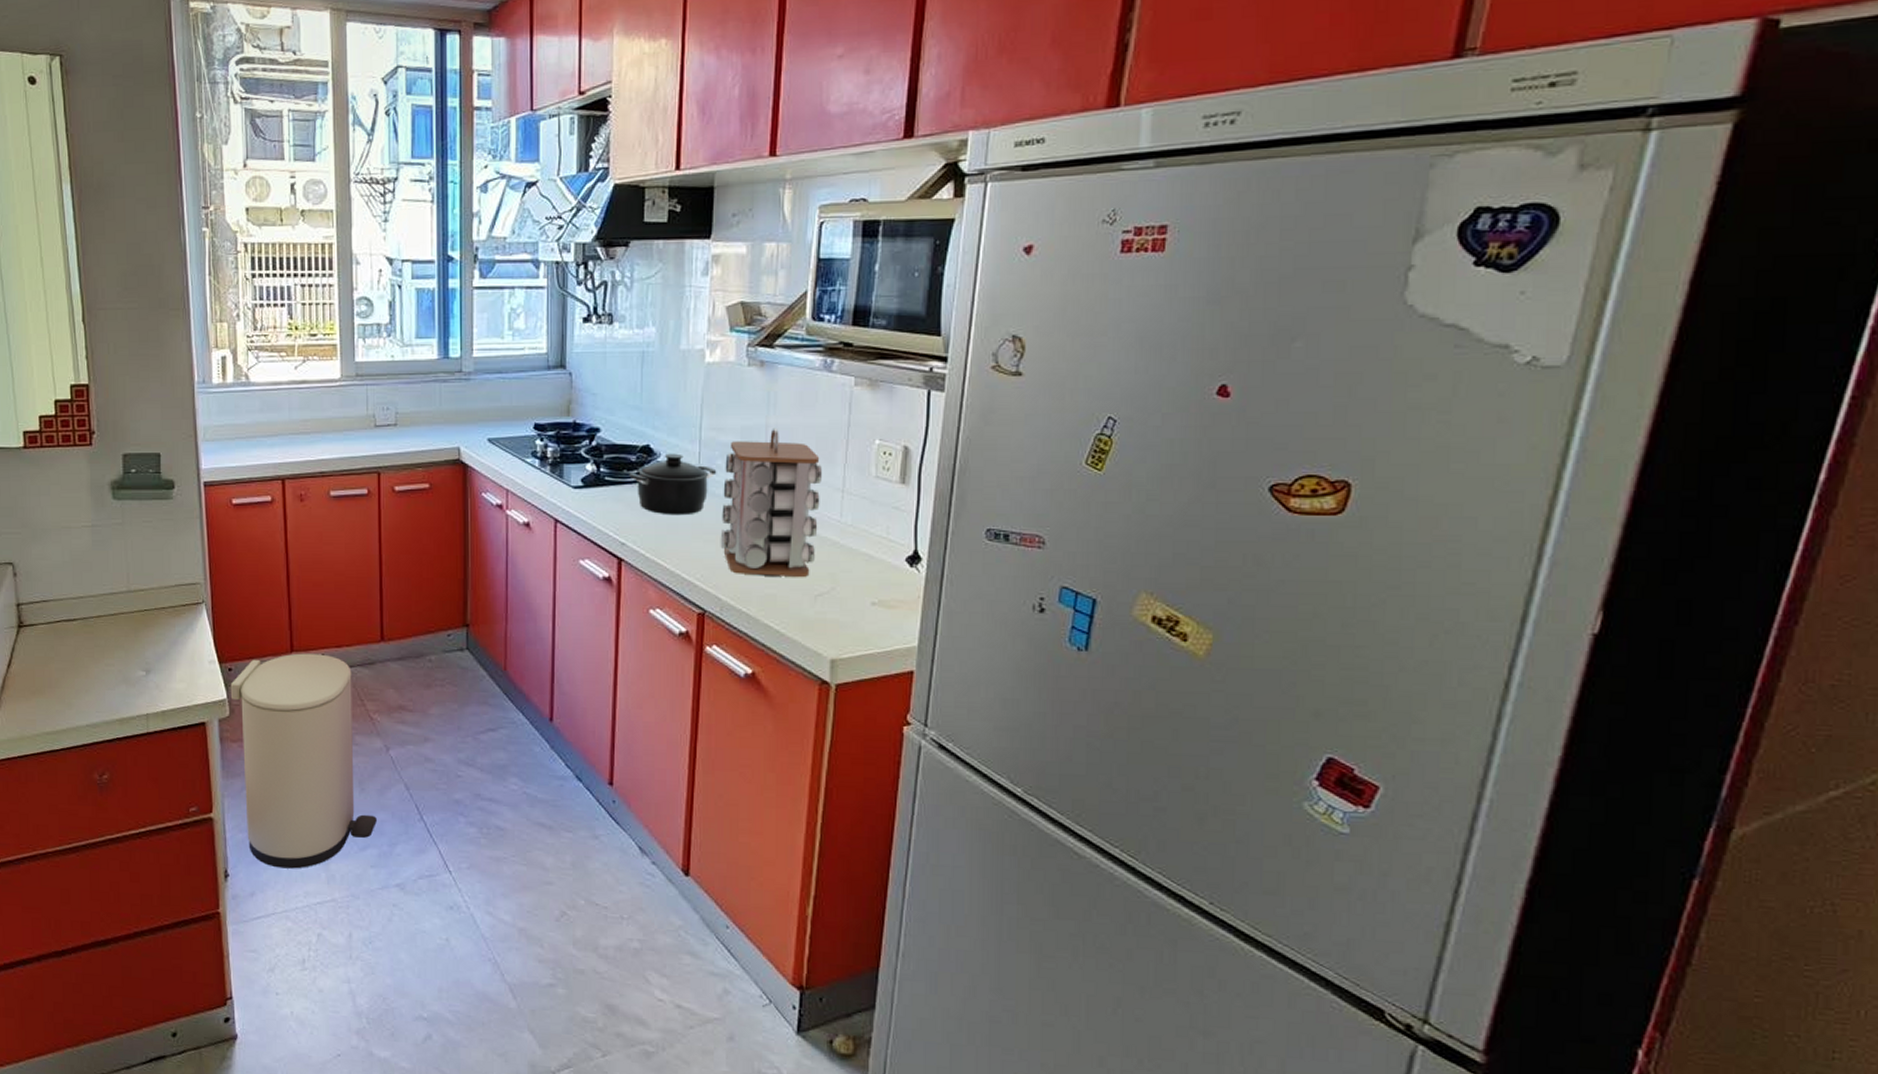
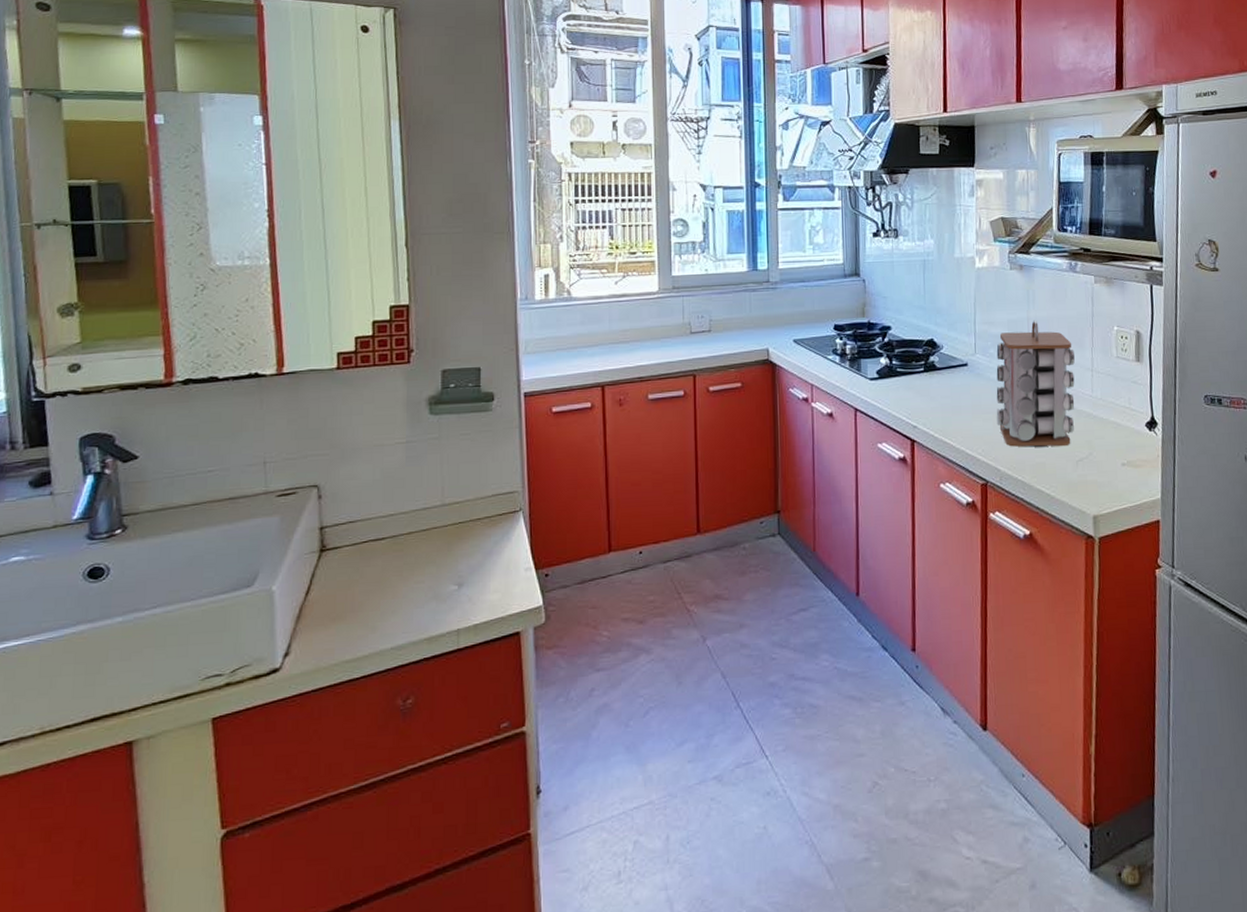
pedal bin: present [230,653,377,869] -> none [546,551,694,776]
saucepan: present [629,453,717,516] -> none [917,345,991,399]

